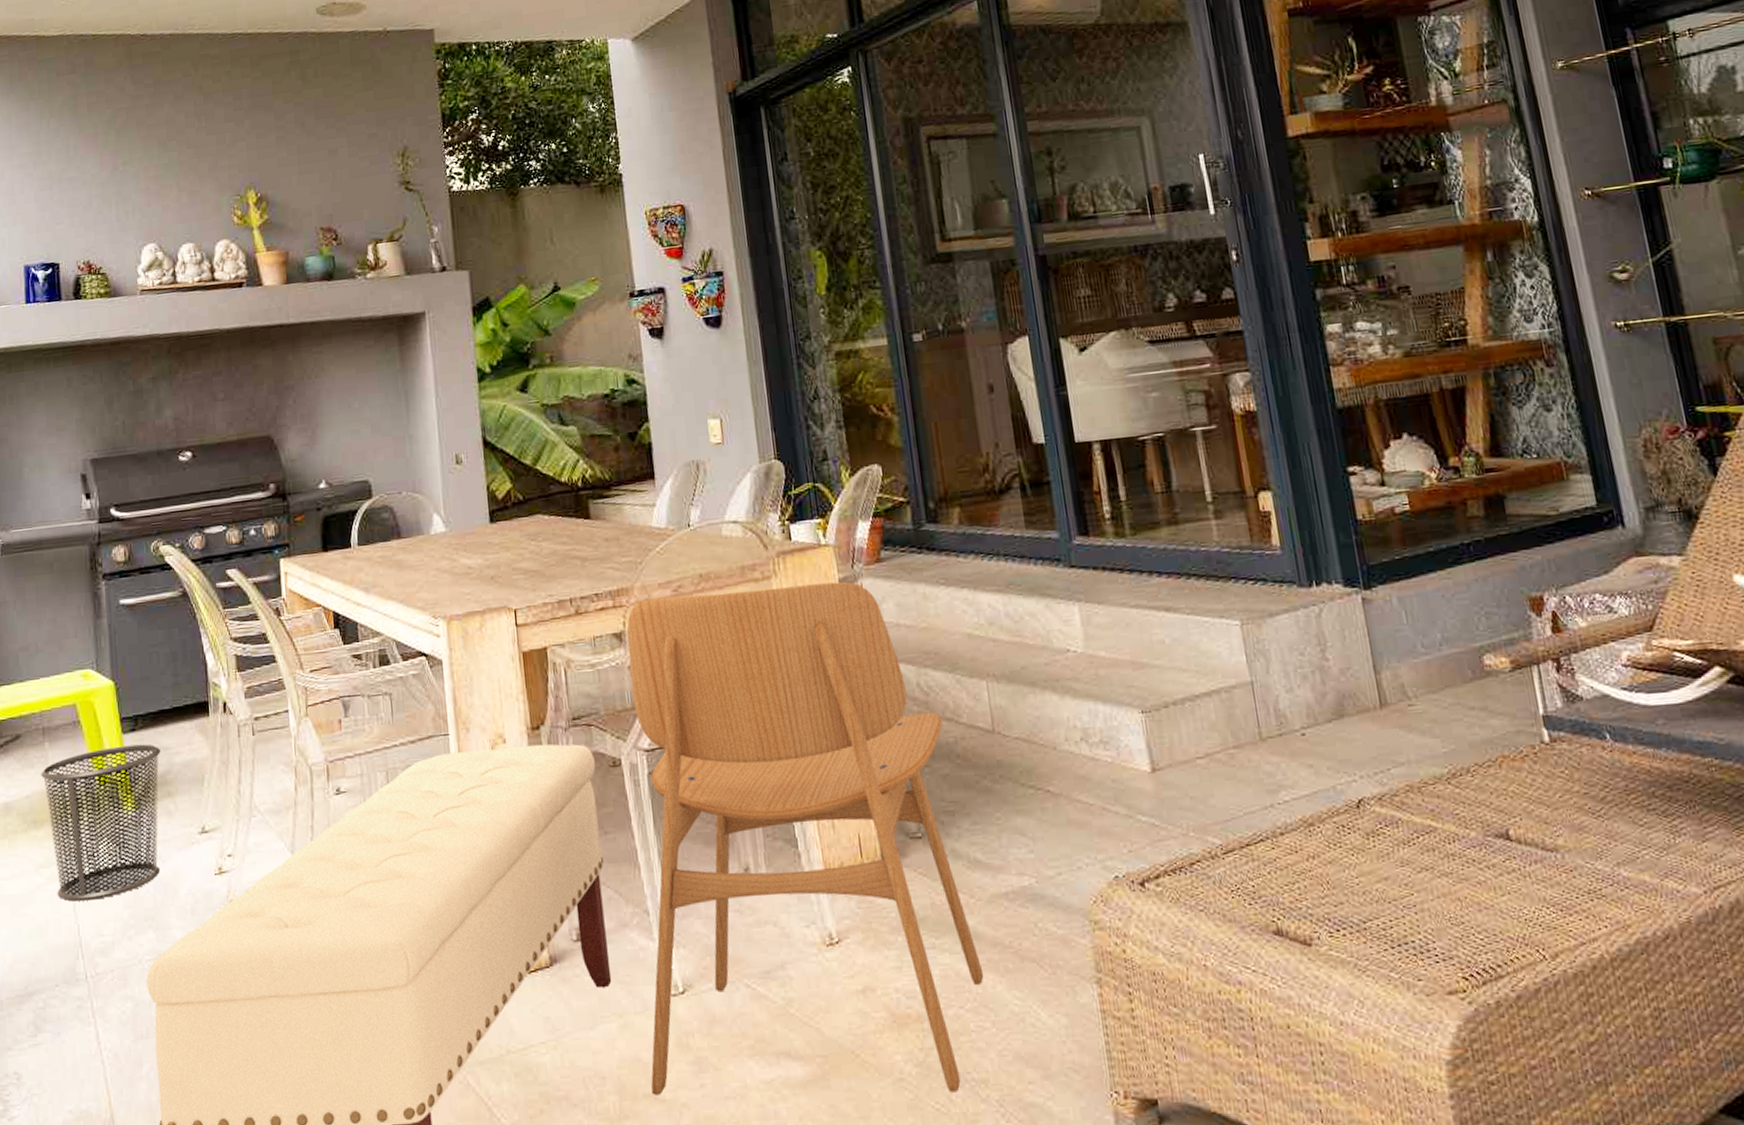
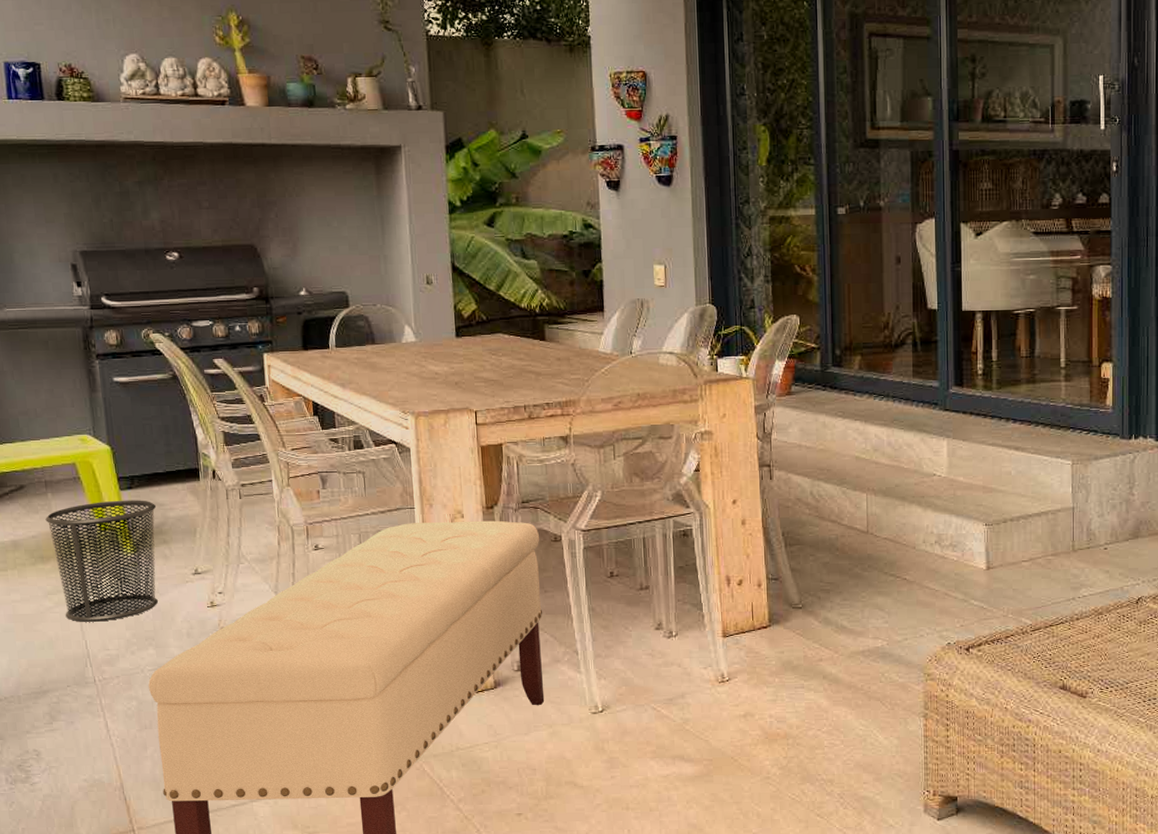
dining chair: present [627,581,984,1095] -> none [572,408,839,788]

